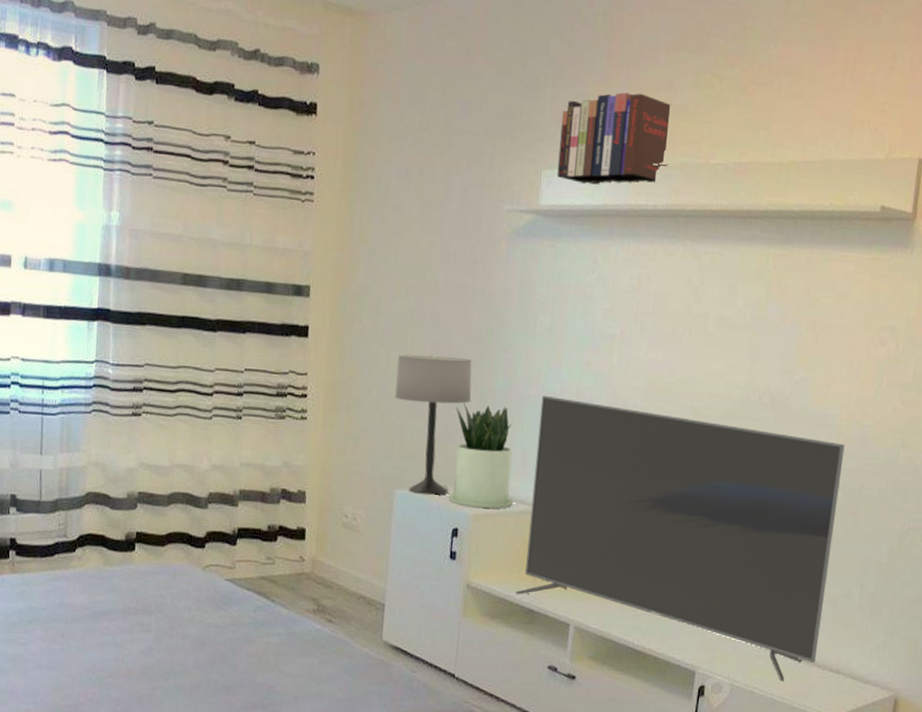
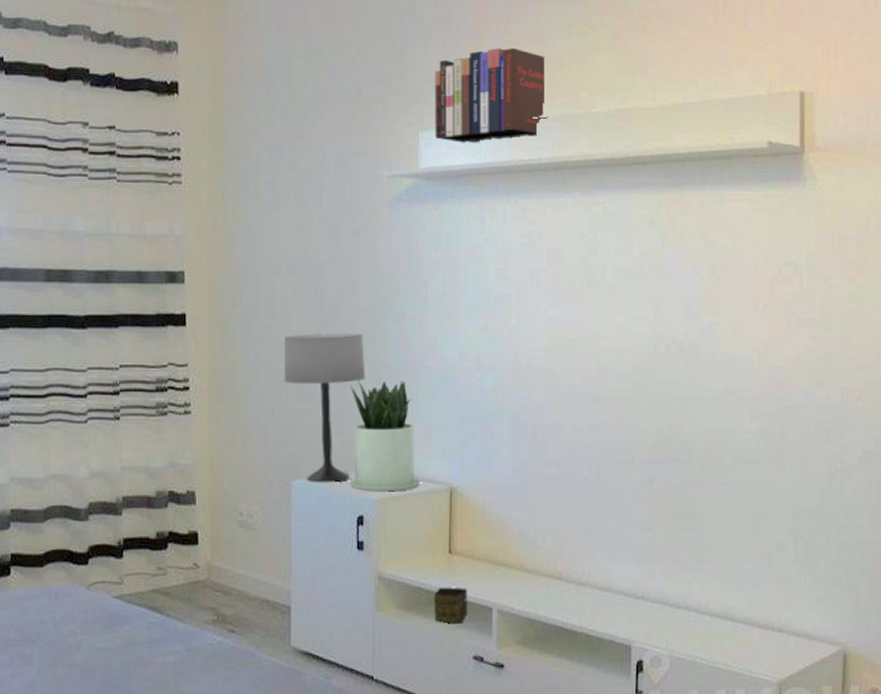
television: present [515,395,845,681] -> none [430,365,760,646]
decorative box: none [515,600,548,636] -> present [433,587,467,624]

